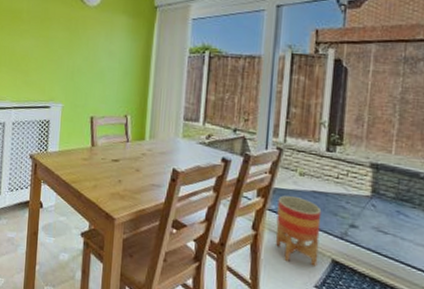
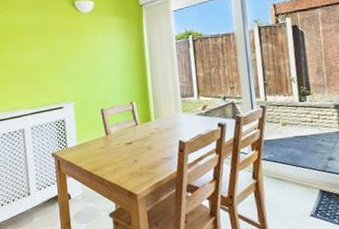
planter: present [275,195,322,267] -> none [269,144,310,200]

